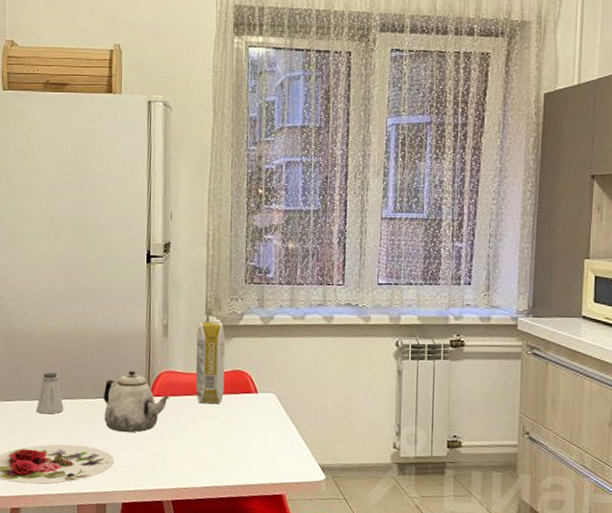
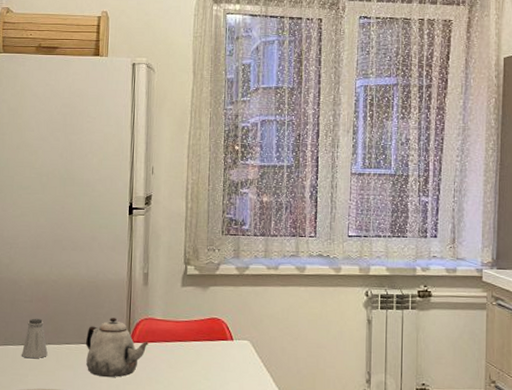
juice carton: present [195,319,226,404] -> none [174,269,203,351]

